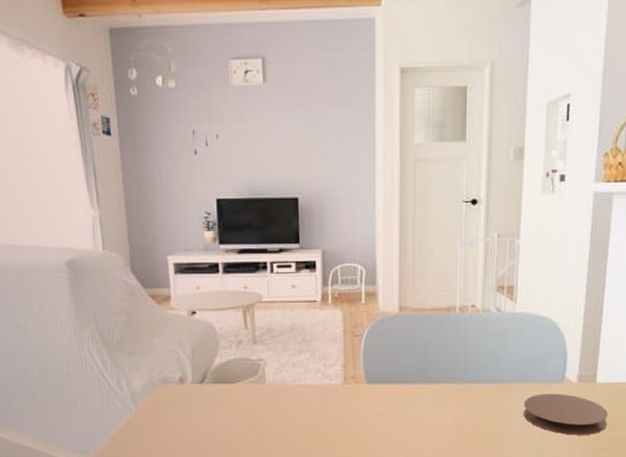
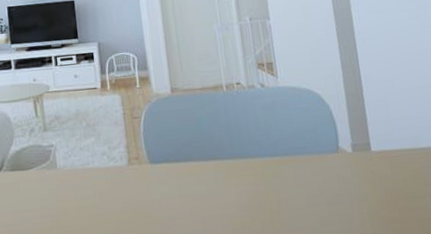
coaster: present [523,393,609,435] -> none [304,164,393,208]

